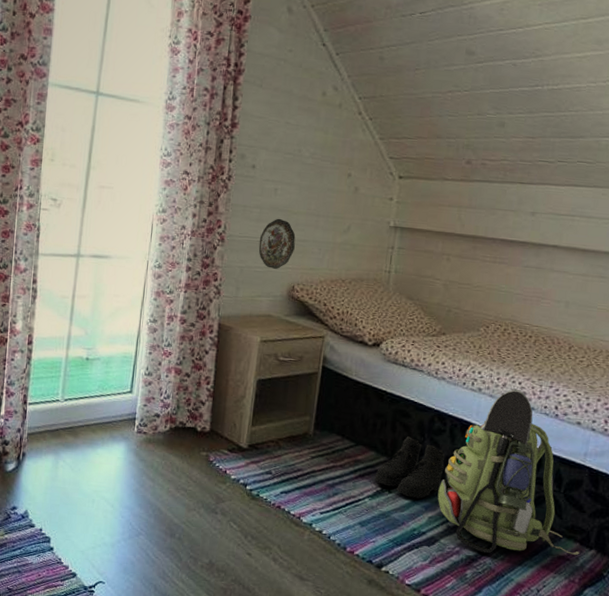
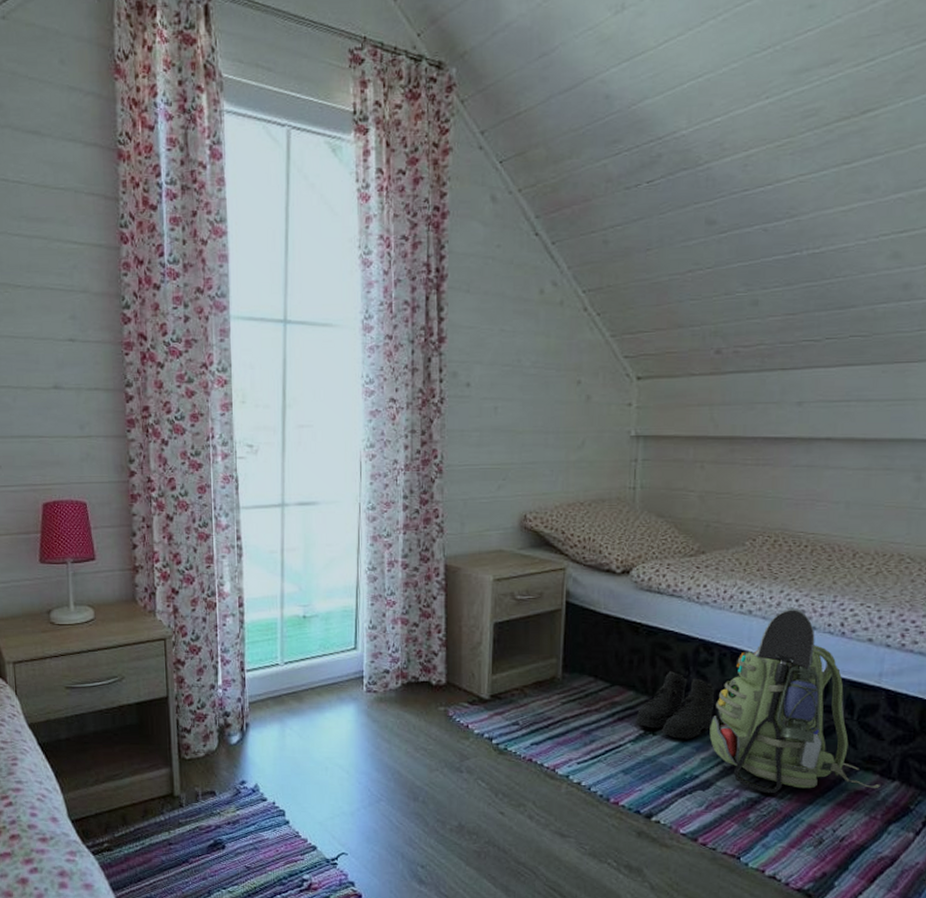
decorative plate: present [258,218,296,269] -> none [482,440,523,498]

